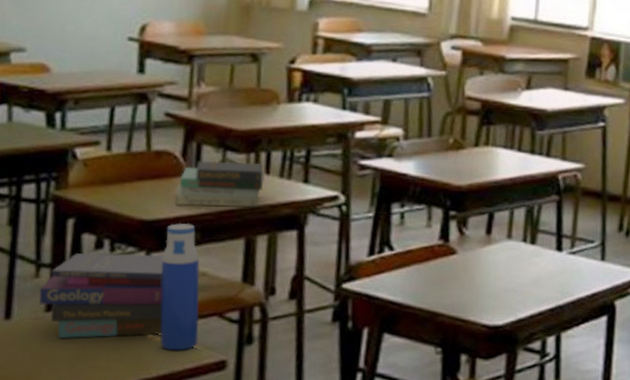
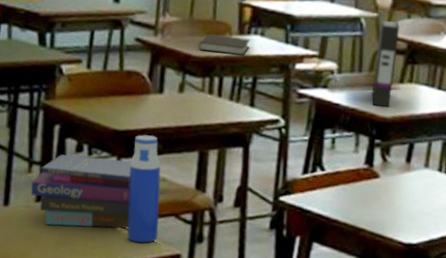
books: present [176,160,265,208] -> none [142,81,217,125]
book: none [241,104,302,127] -> present [198,34,250,56]
binder: none [443,74,472,175] -> present [371,16,400,108]

